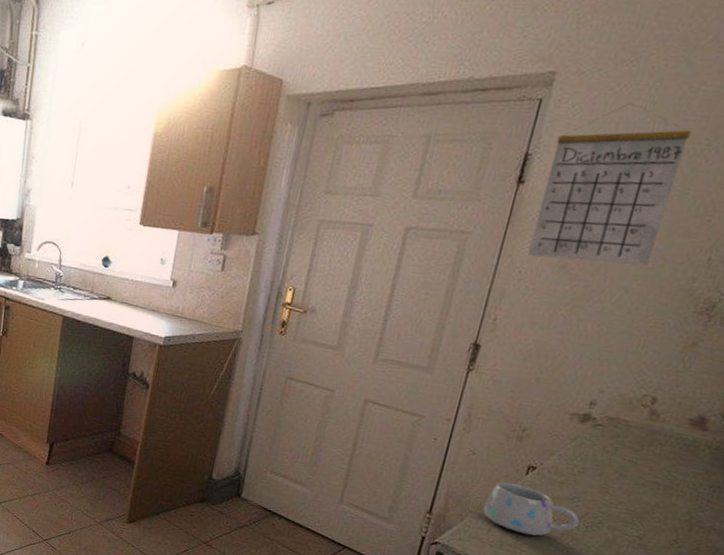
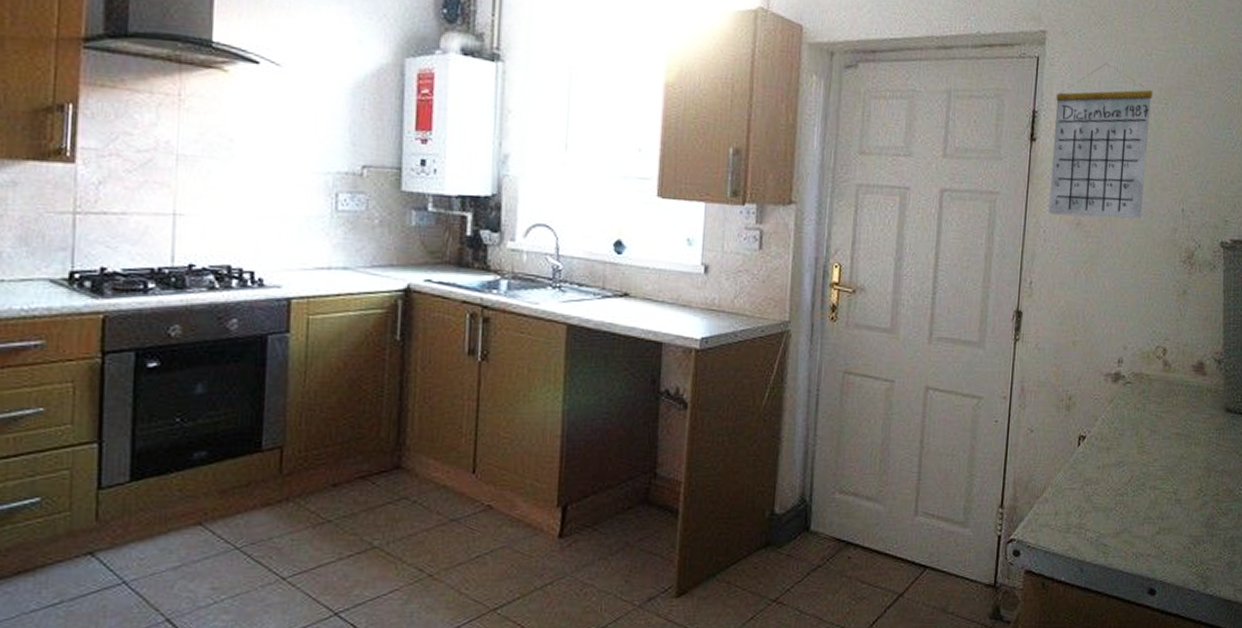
mug: present [483,482,580,536] -> none [1048,457,1127,511]

